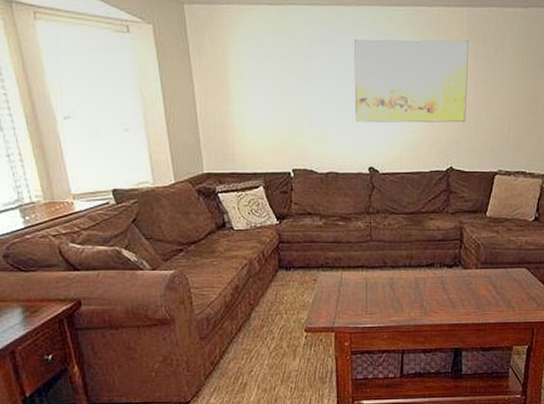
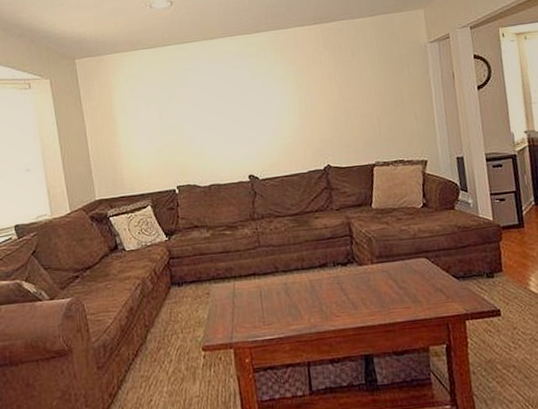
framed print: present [354,38,469,123] -> none [222,51,335,136]

